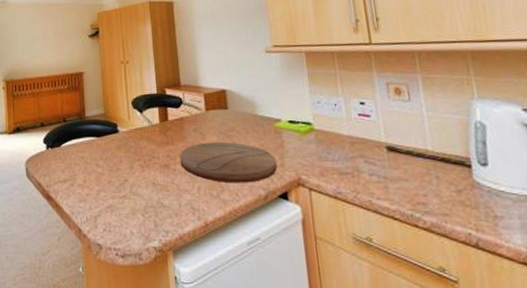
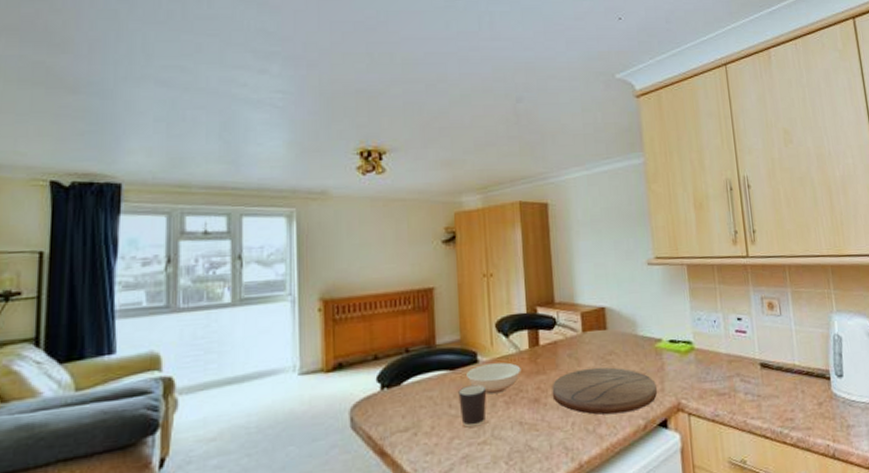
mug: none [103,150,126,183] -> present [458,384,487,428]
bowl: none [109,133,154,158] -> present [466,362,521,394]

